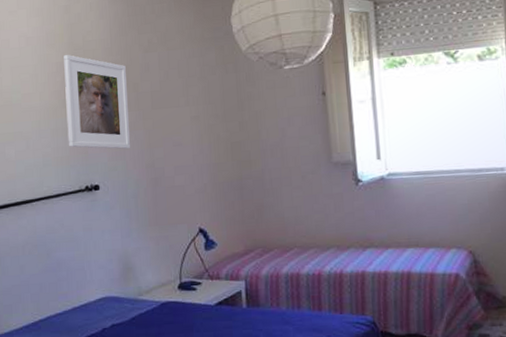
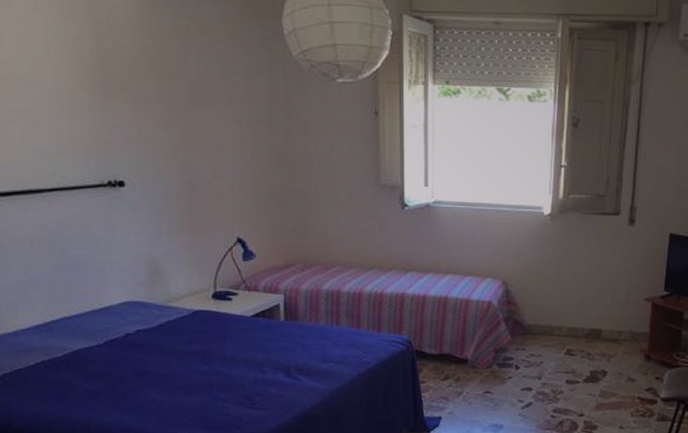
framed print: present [64,55,130,149] -> none [83,29,162,146]

